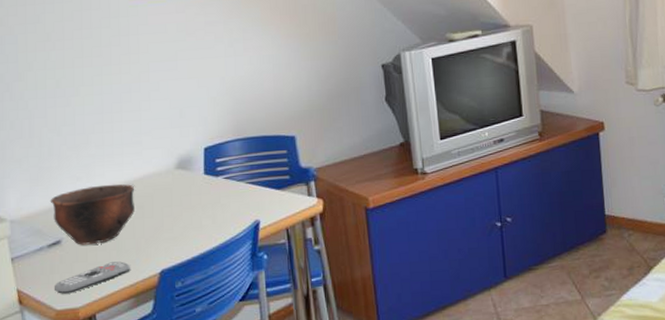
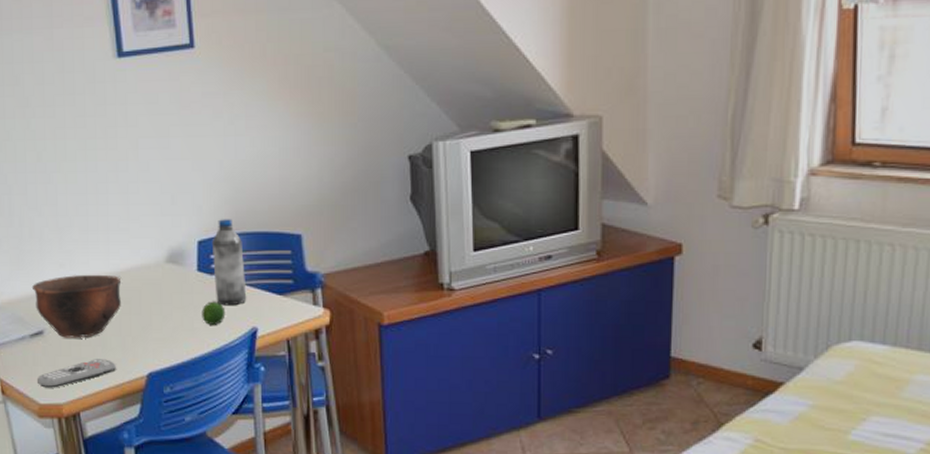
fruit: none [209,200,231,222] -> present [202,301,226,325]
water bottle: none [216,127,249,203] -> present [211,219,247,306]

